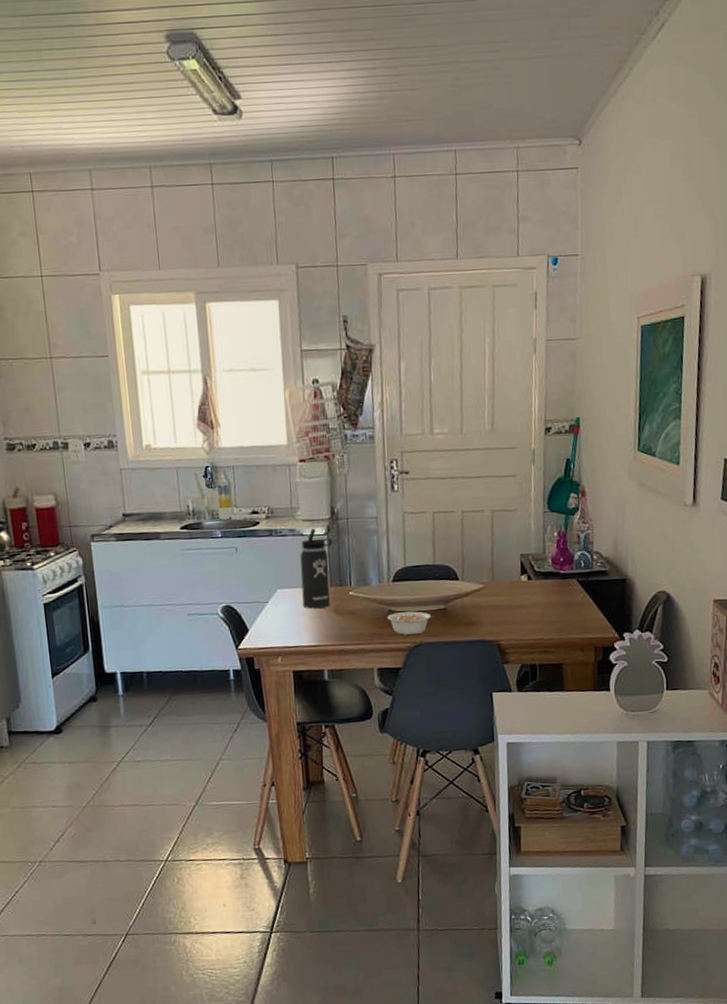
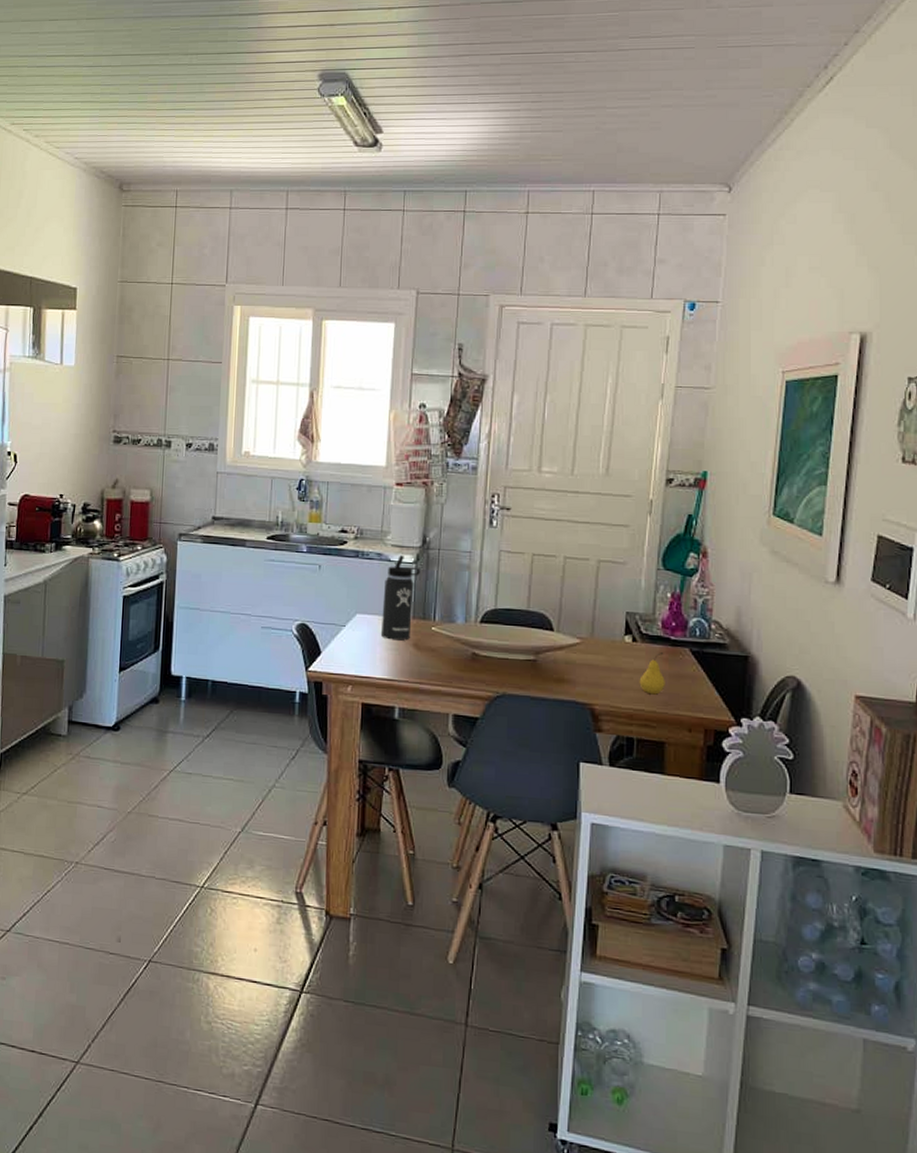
legume: present [387,611,436,635] -> none [470,657,524,683]
fruit: none [537,586,559,624] -> present [639,653,665,695]

